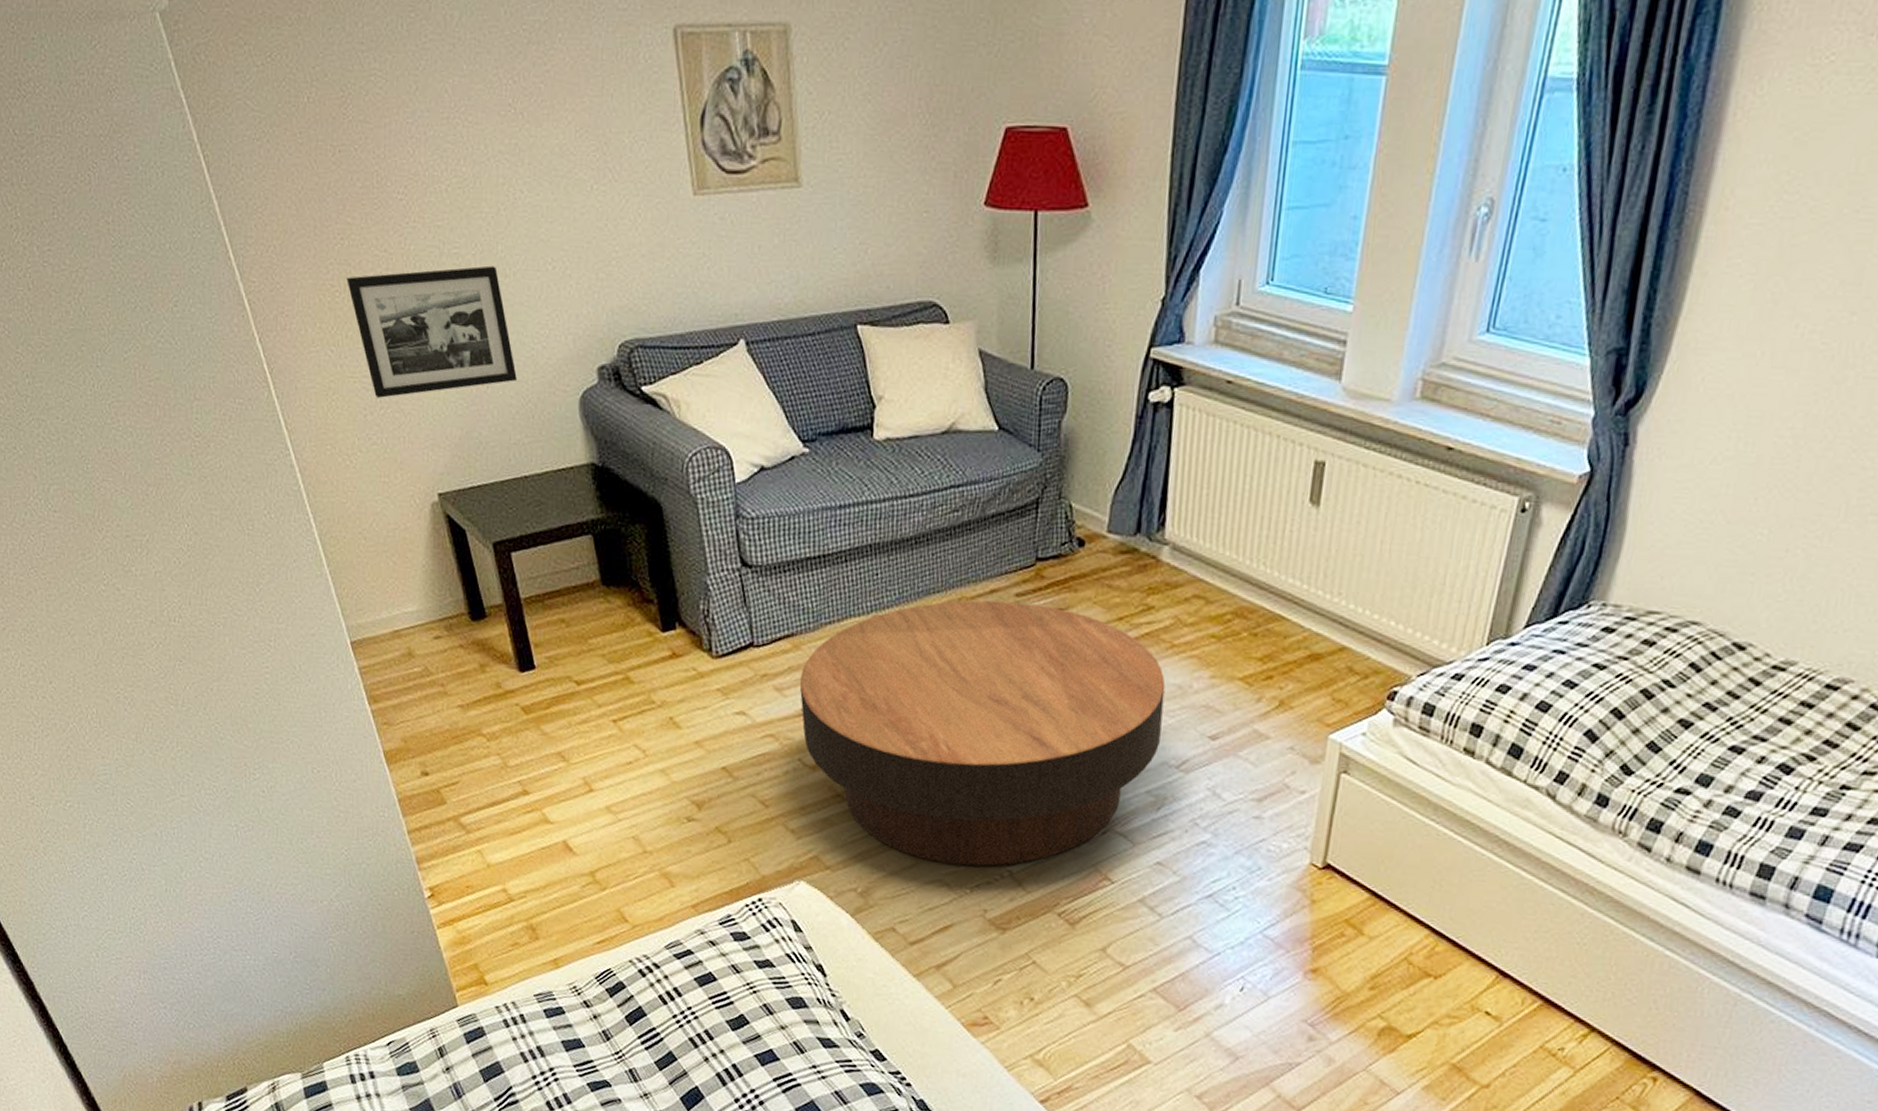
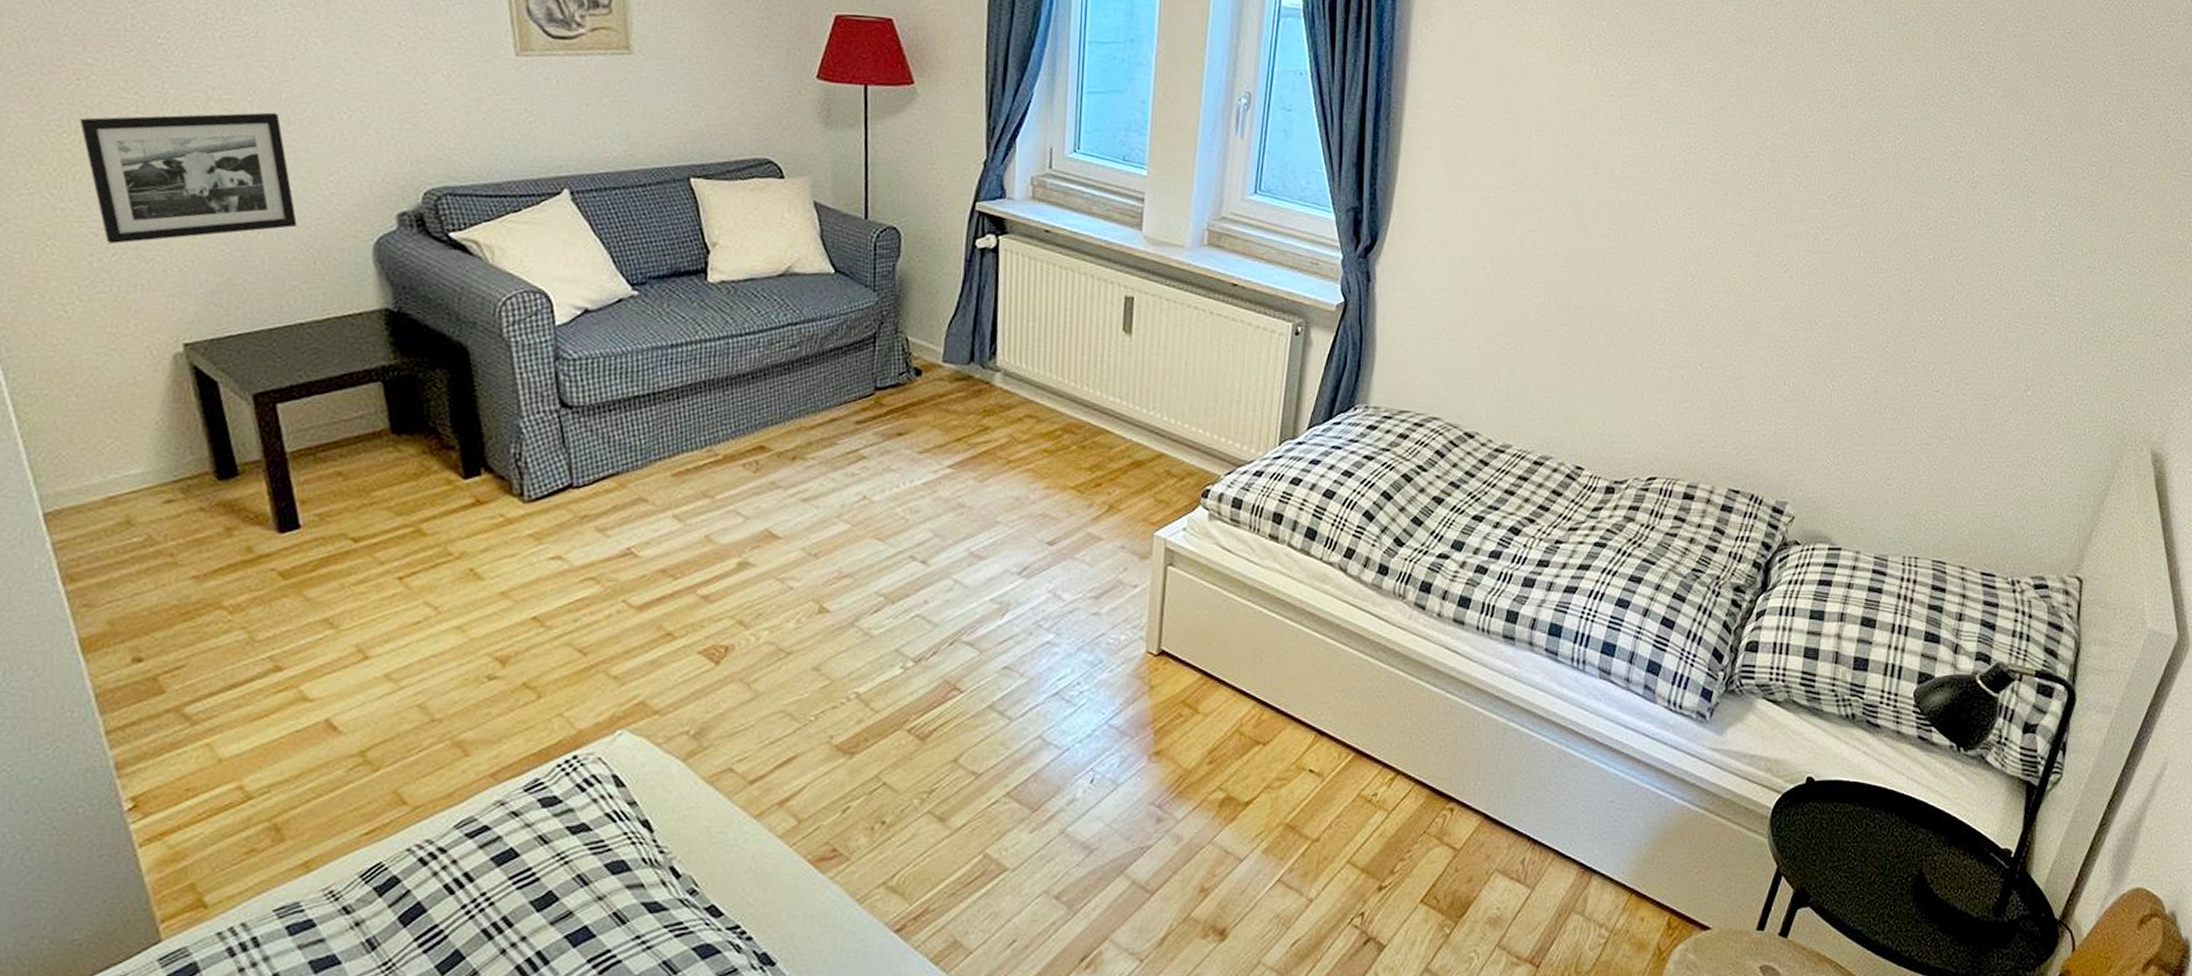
coffee table: present [799,600,1166,867] -> none [625,429,1004,693]

